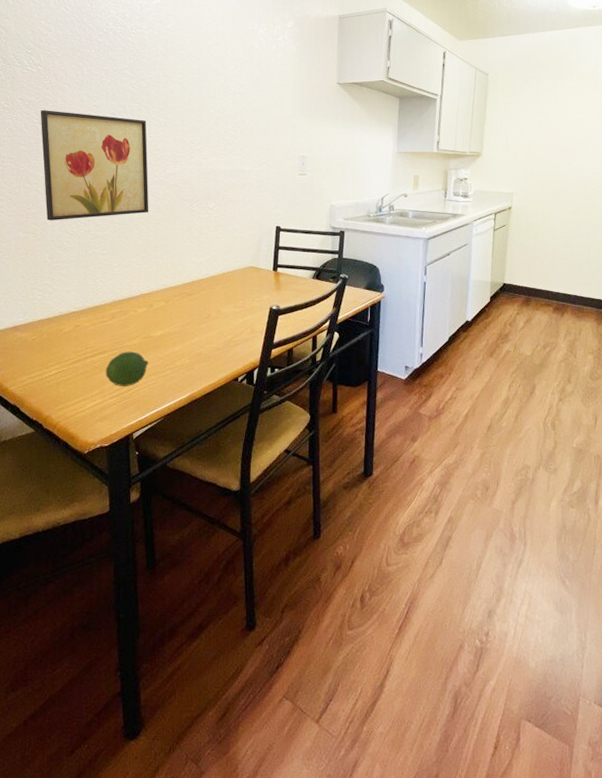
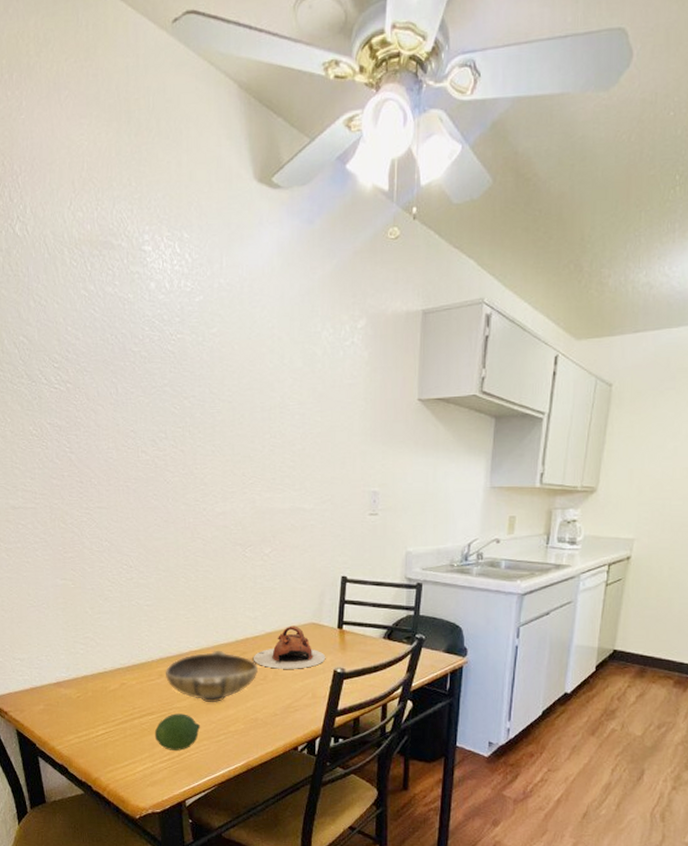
wall art: present [40,110,149,220] -> none [72,437,197,566]
bowl: none [118,293,203,340] -> present [166,651,259,702]
teapot: none [198,269,263,308] -> present [253,626,326,669]

